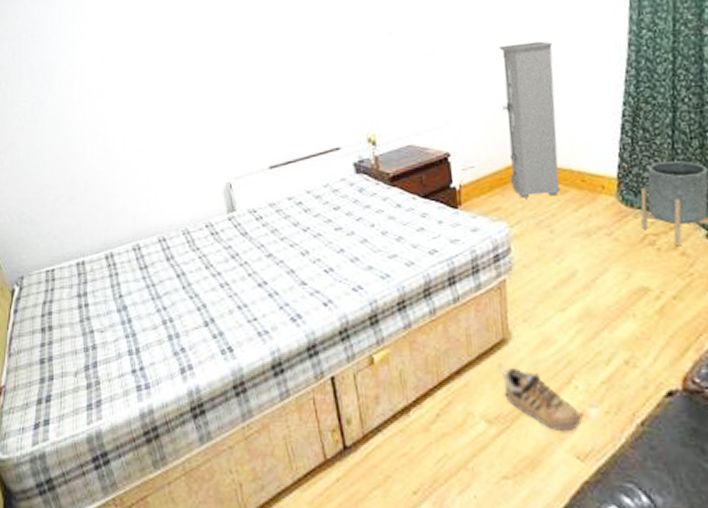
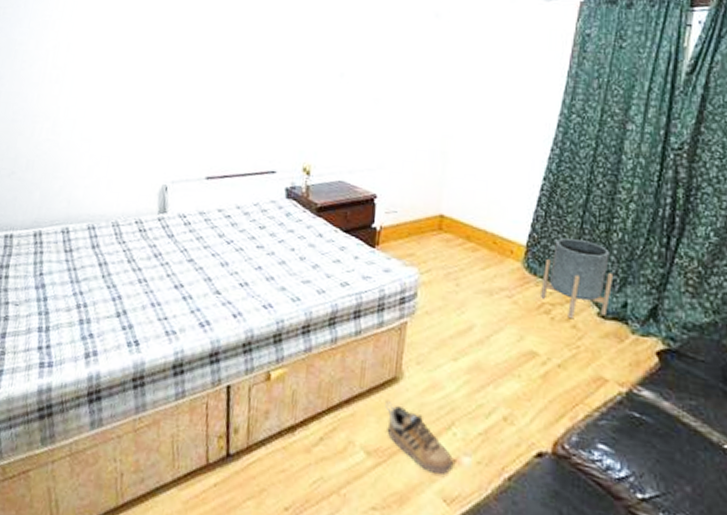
cabinet: present [498,41,560,198] -> none [428,104,489,252]

